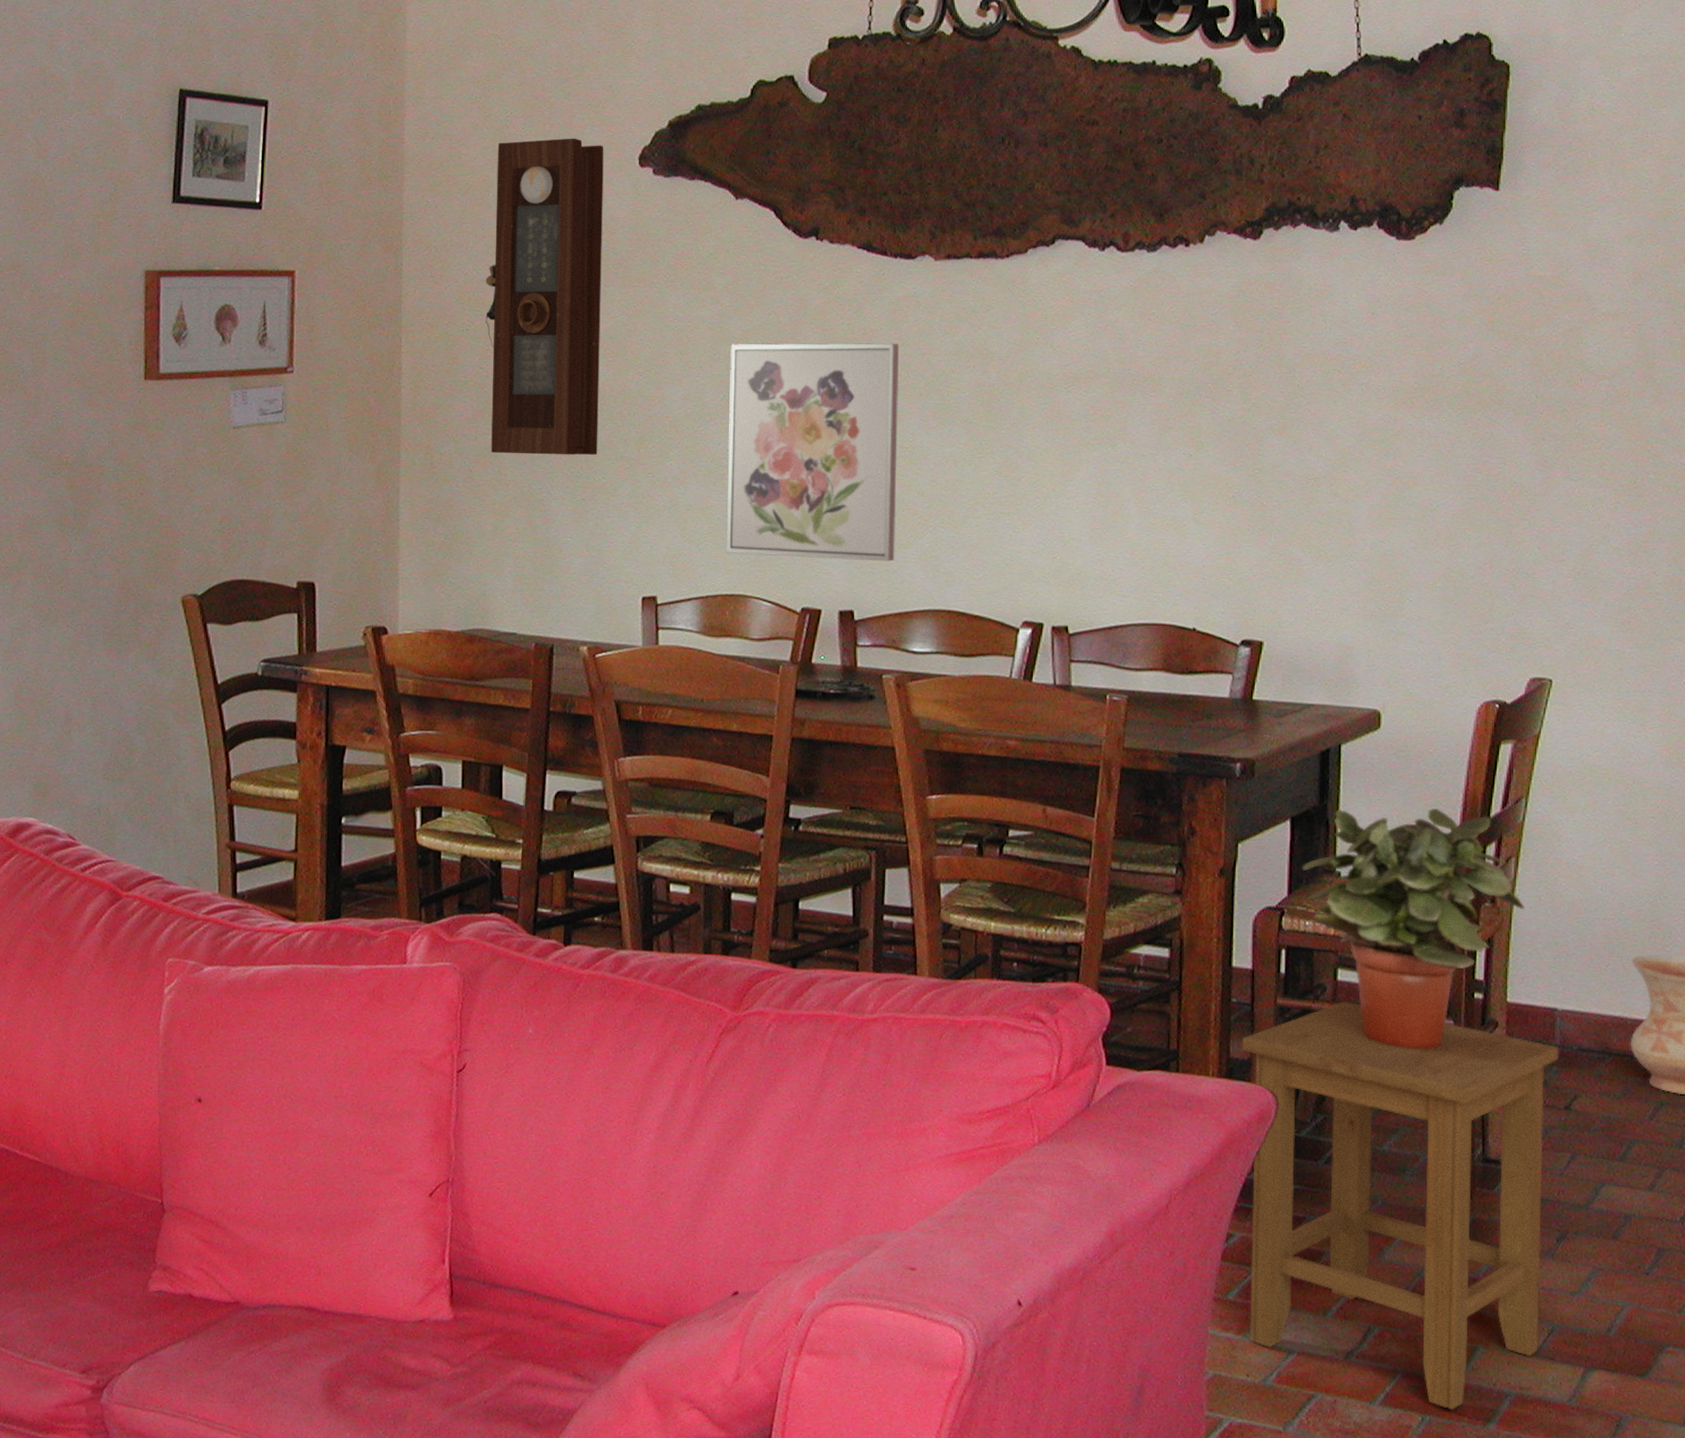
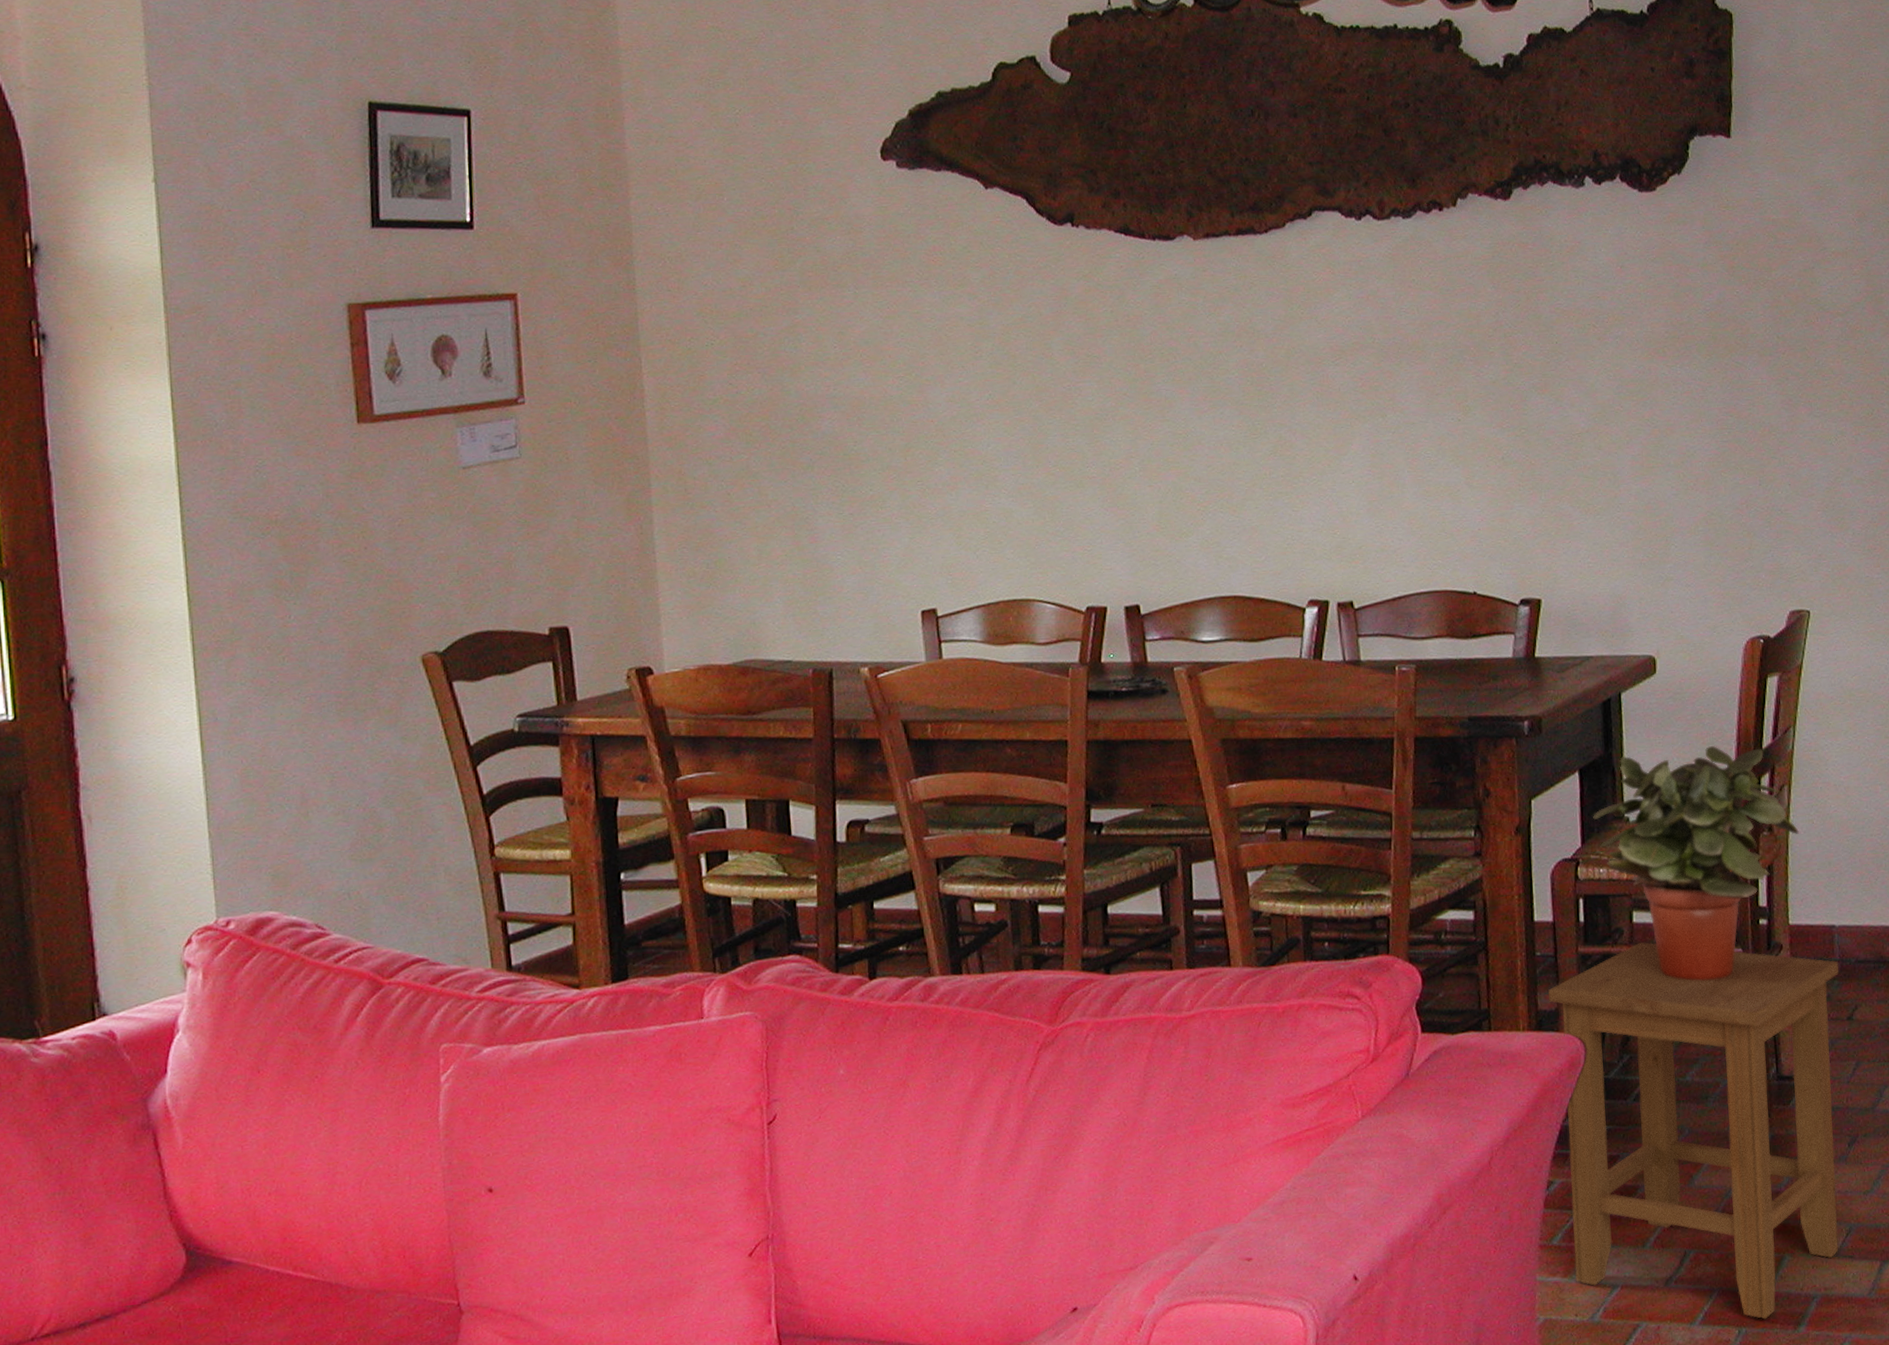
pendulum clock: present [485,138,604,455] -> none [727,133,863,474]
wall art: present [727,342,899,562] -> none [992,327,1177,558]

